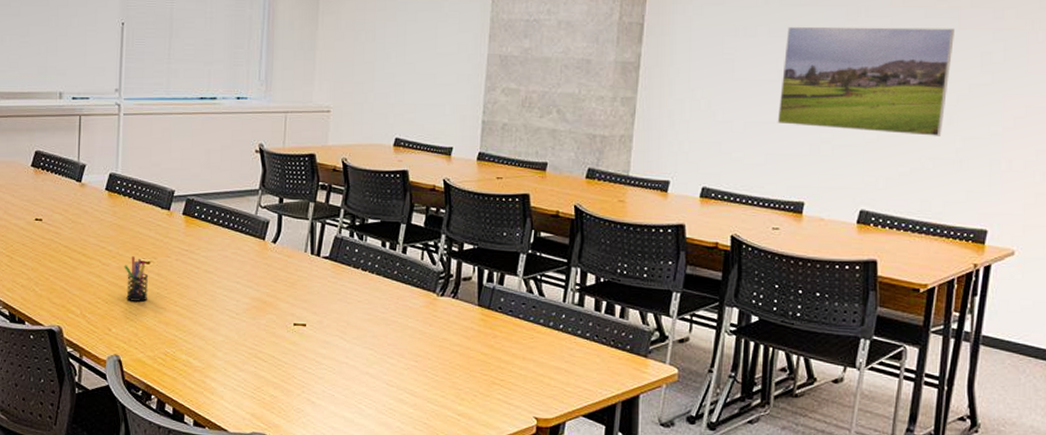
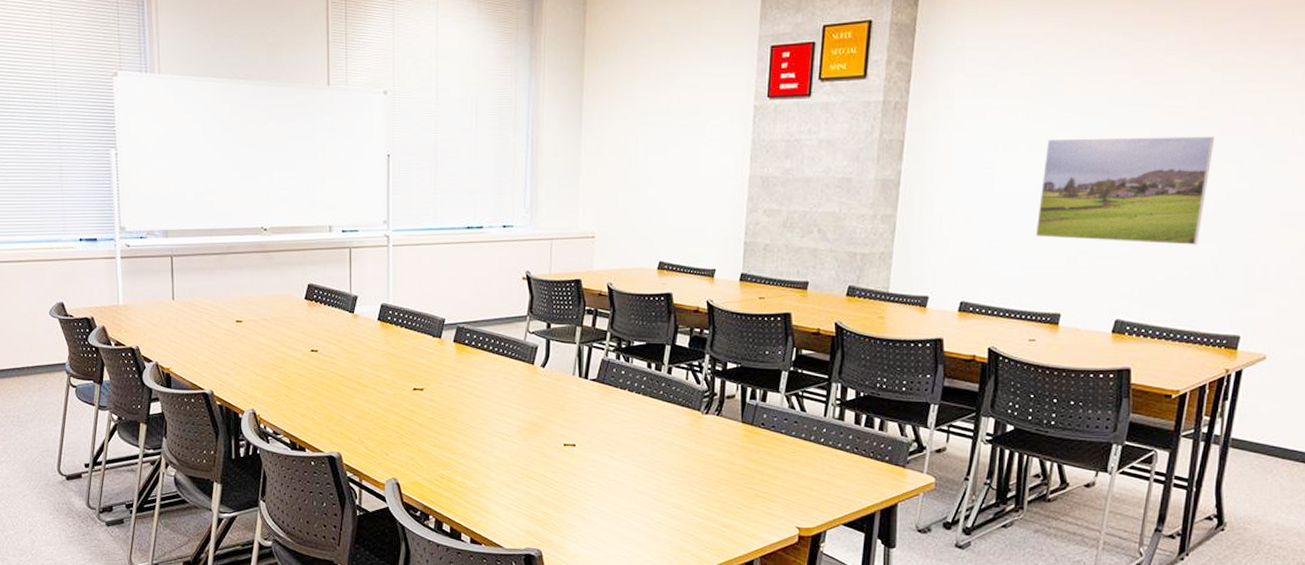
pen holder: present [124,256,149,302] -> none [398,384,423,427]

